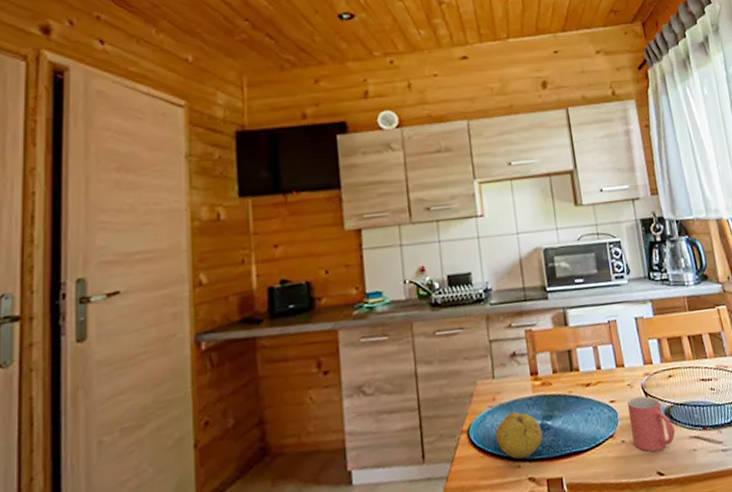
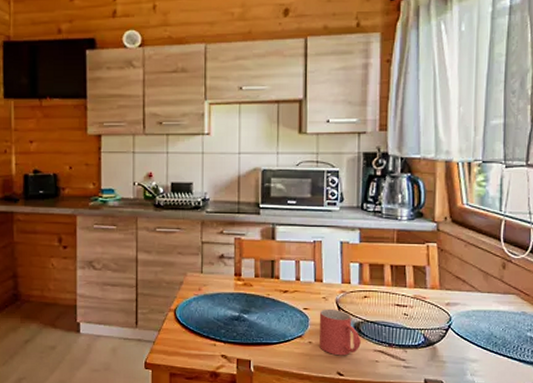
fruit: present [496,411,543,459] -> none [198,302,239,339]

